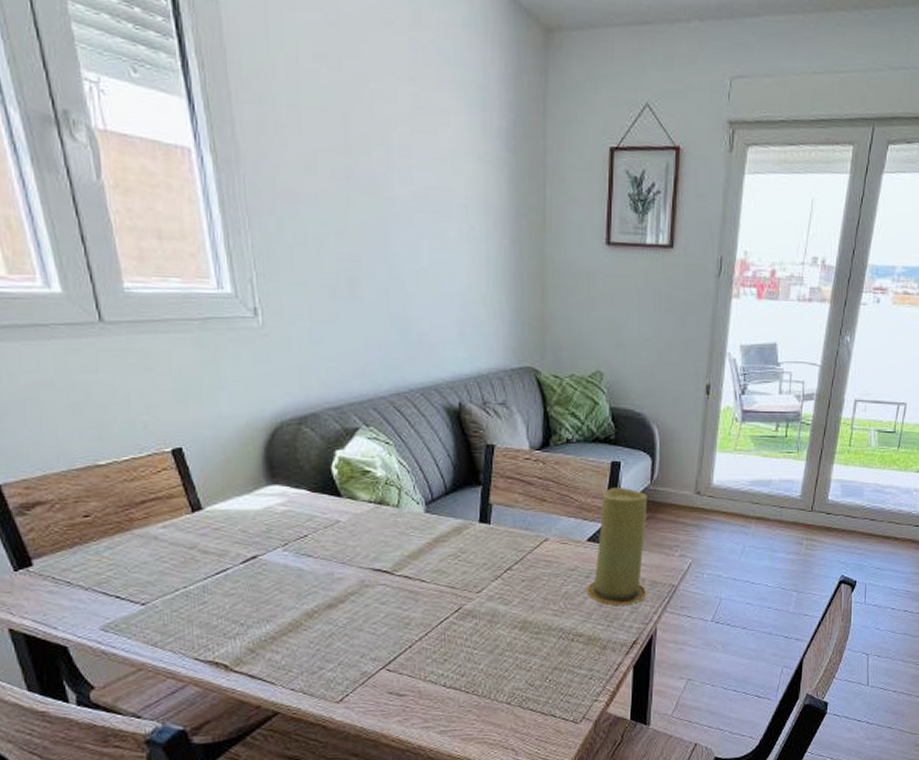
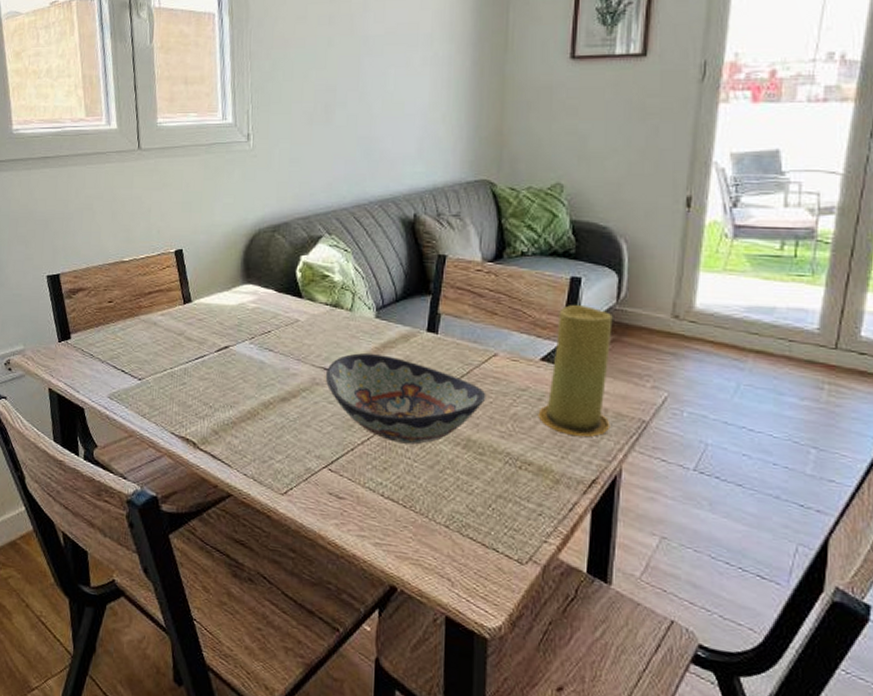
decorative bowl: none [374,550,540,634] -> present [325,353,486,445]

